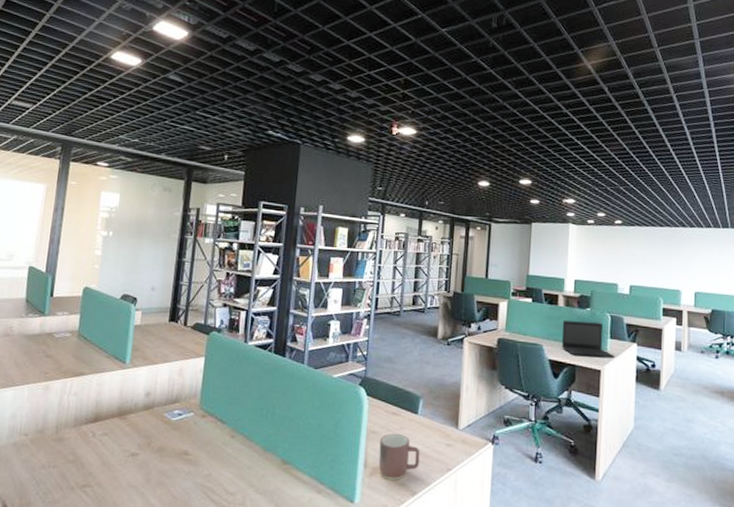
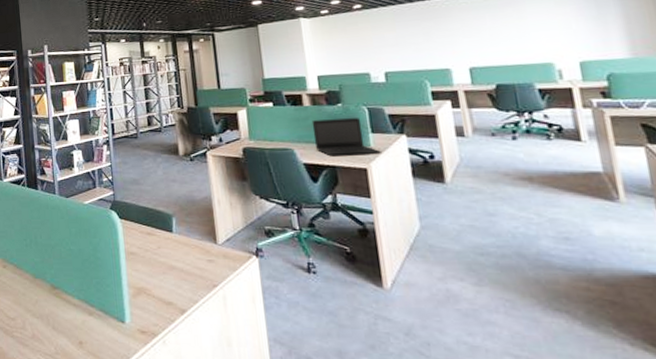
mug: present [378,433,420,480] -> none [139,253,184,299]

